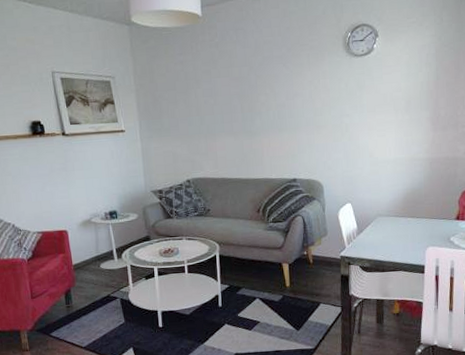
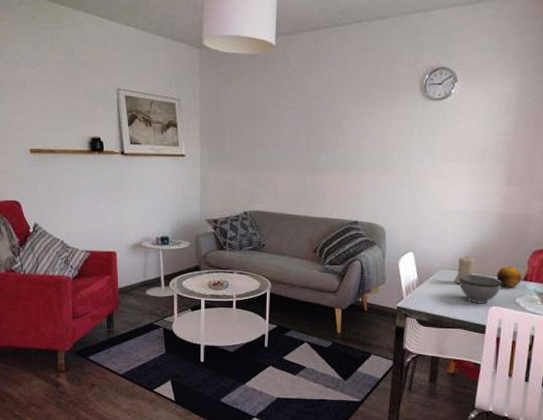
candle: none [392,201,409,229] -> present [454,256,475,284]
bowl: none [395,218,437,246] -> present [458,273,502,304]
fruit: none [431,207,454,228] -> present [497,266,522,287]

